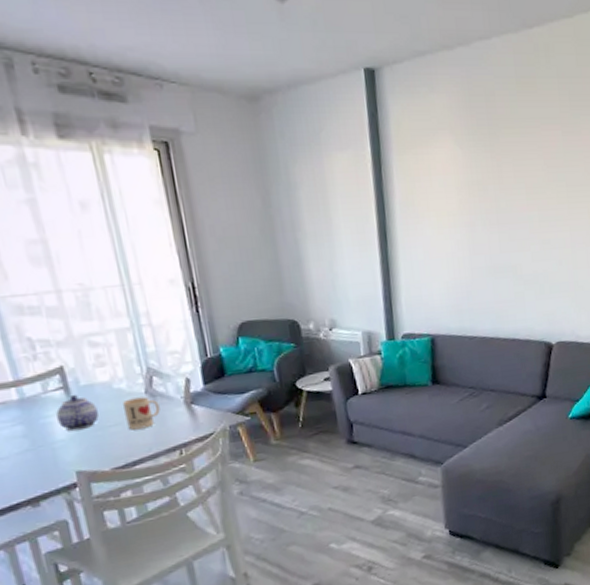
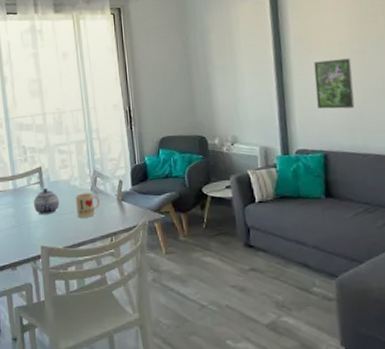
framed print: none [421,231,463,288] -> present [313,58,355,109]

